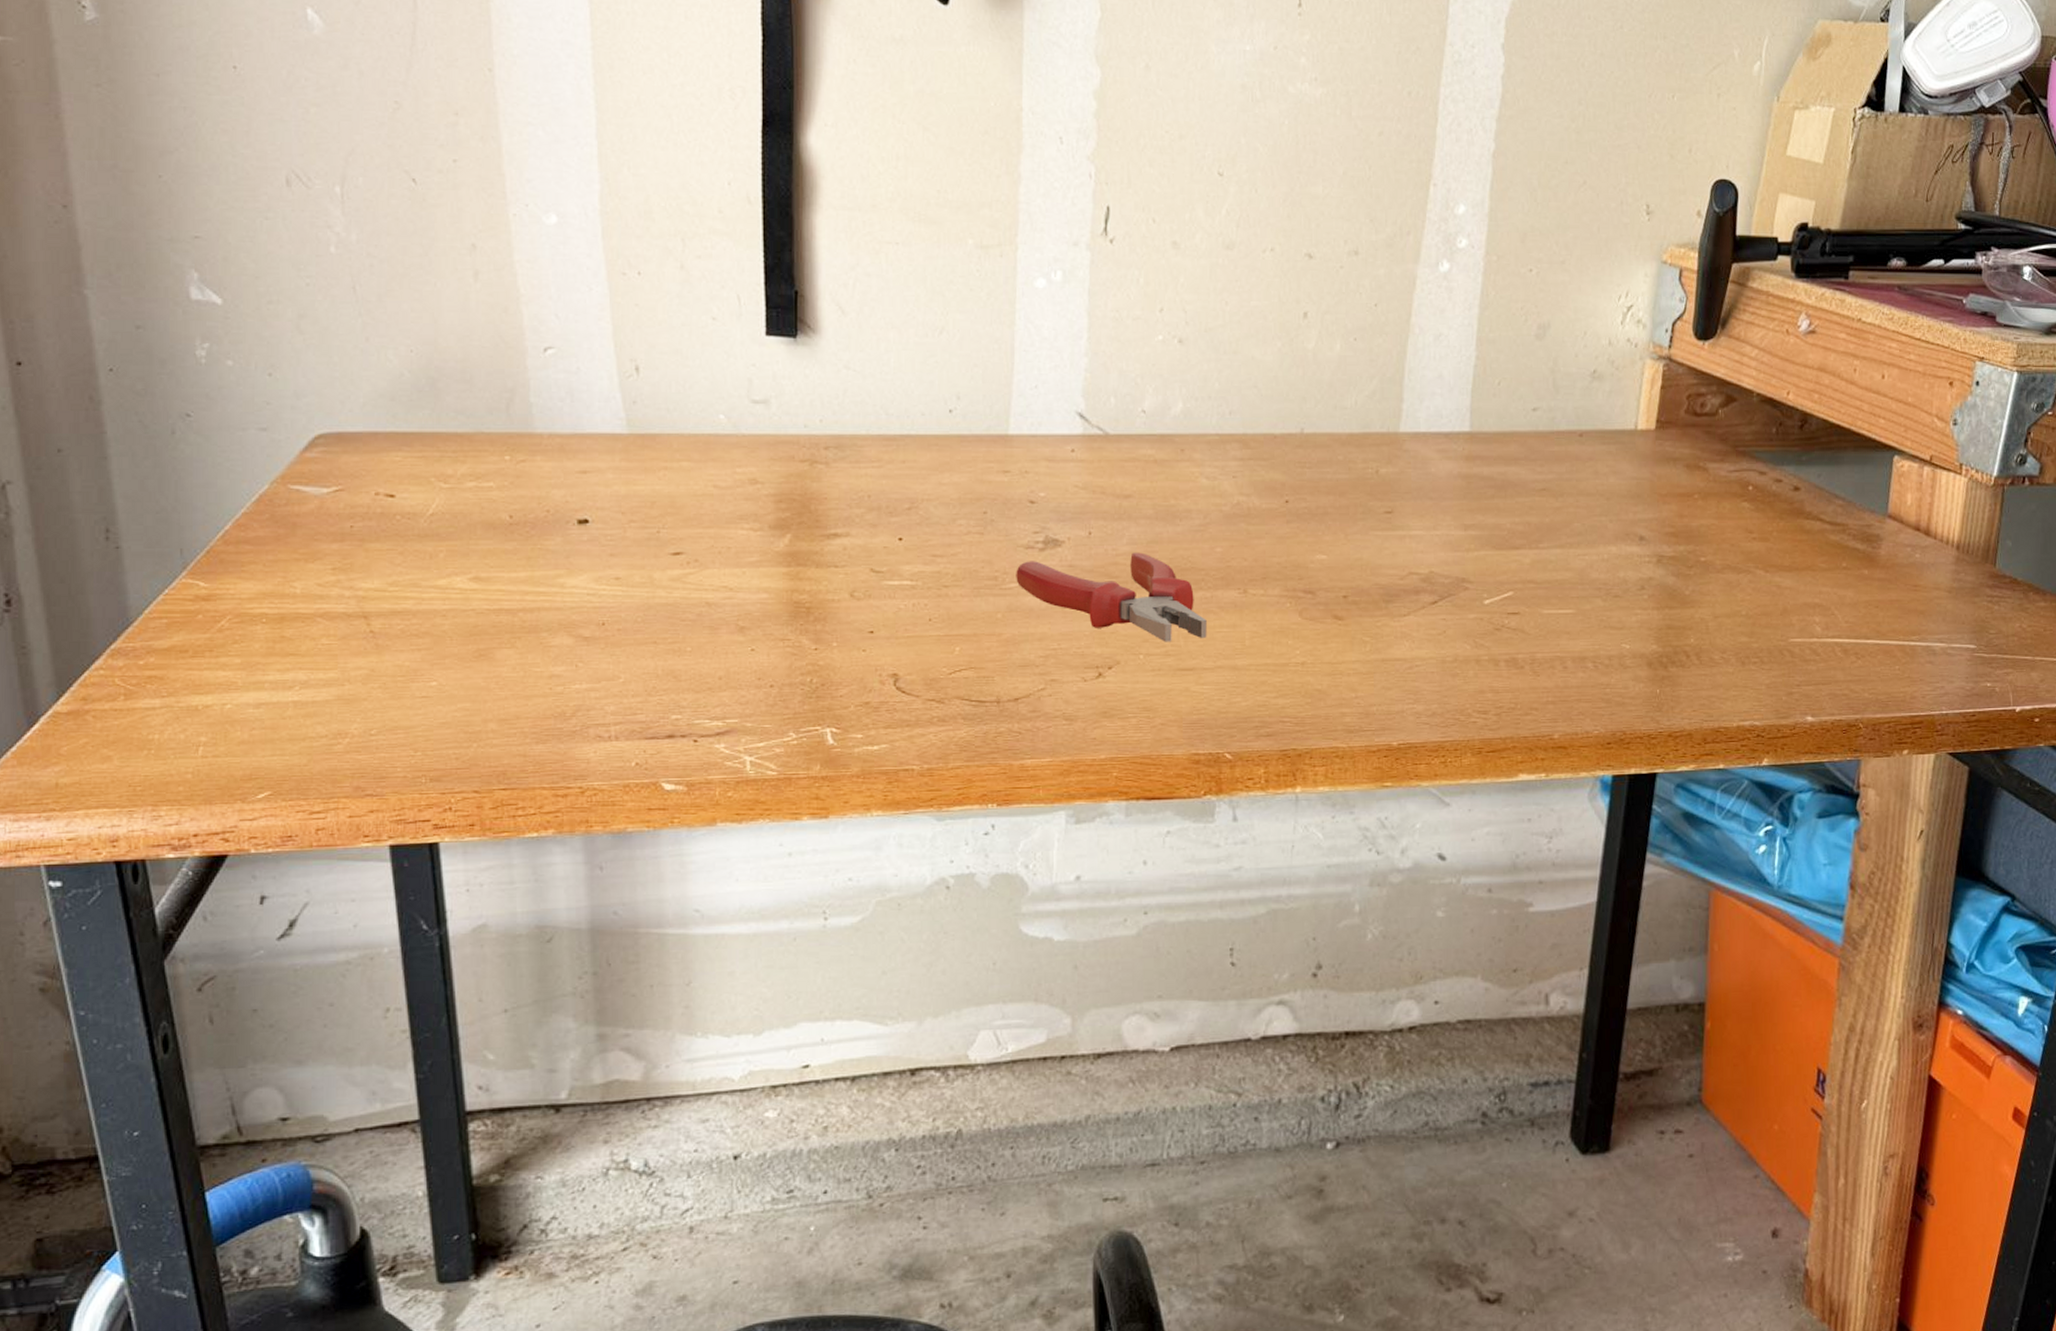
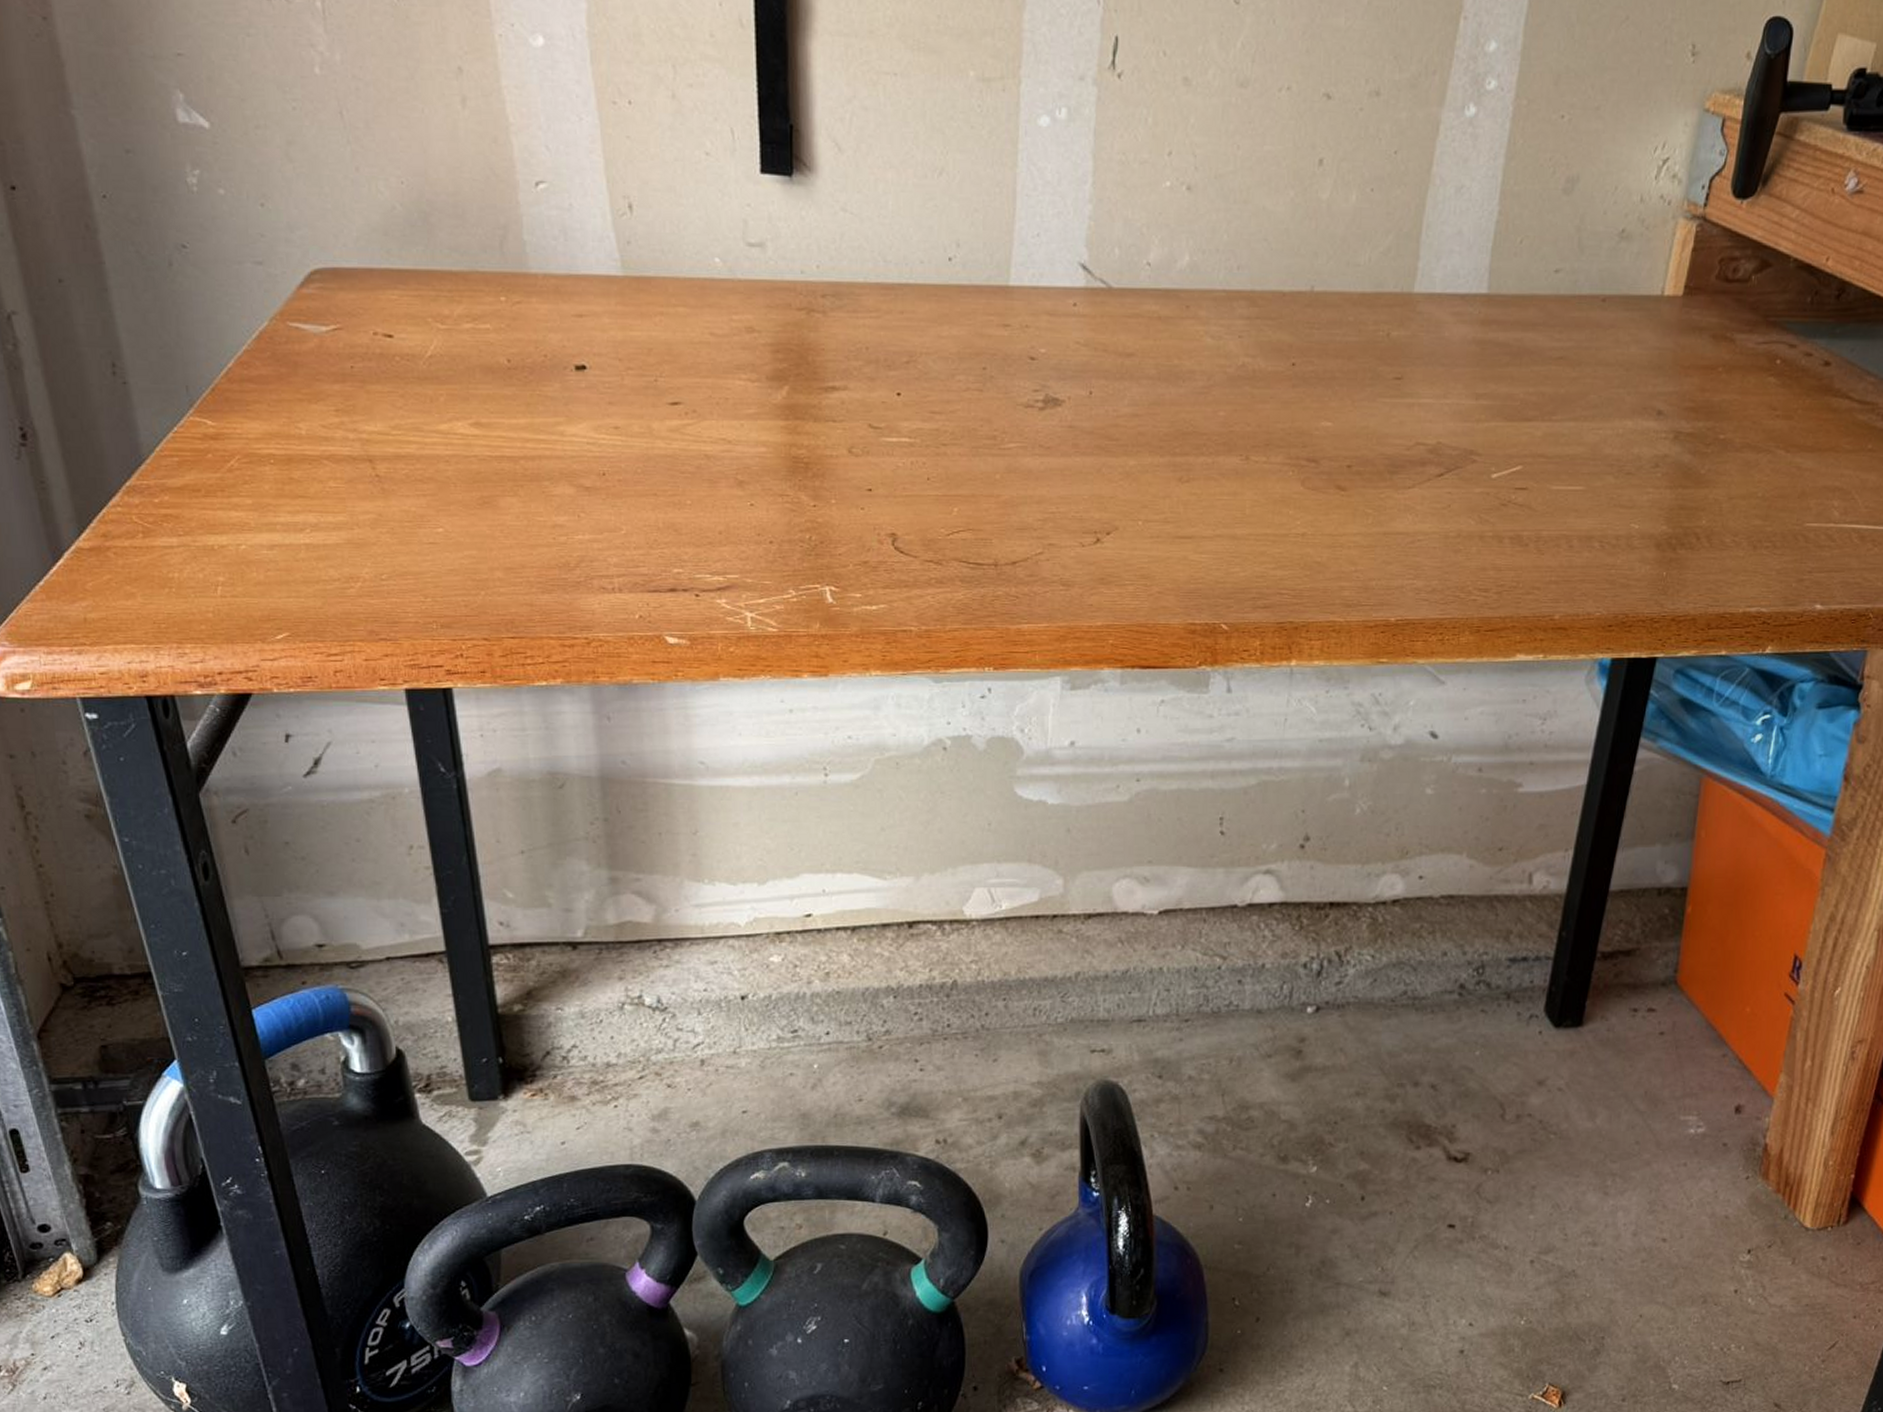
pliers: present [1016,552,1207,642] -> none [1015,414,1207,509]

